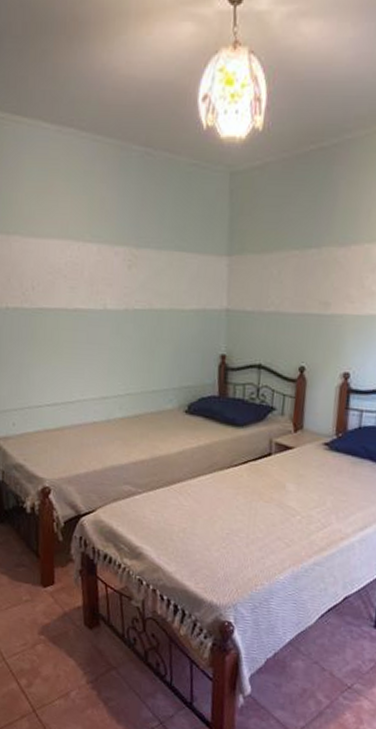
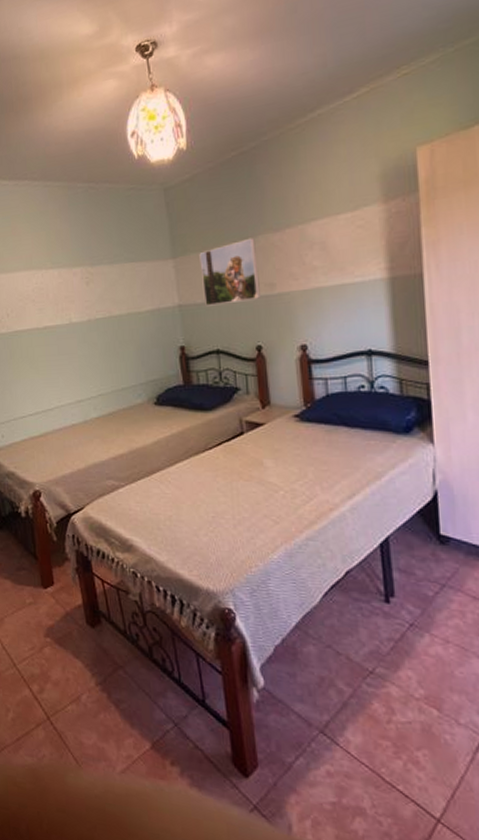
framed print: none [254,248,318,317] -> present [199,237,260,307]

